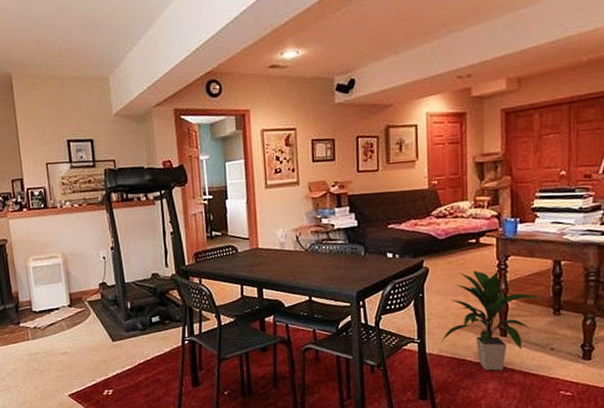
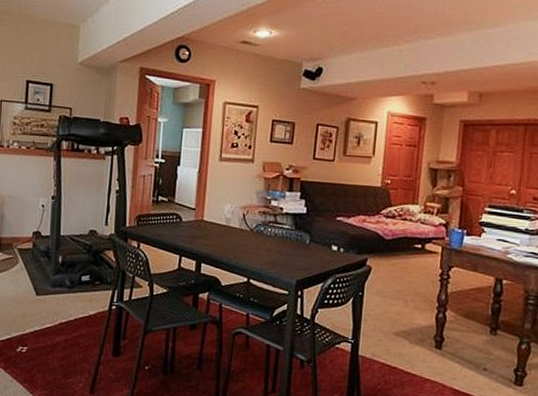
indoor plant: present [442,270,542,371] -> none [376,276,480,385]

